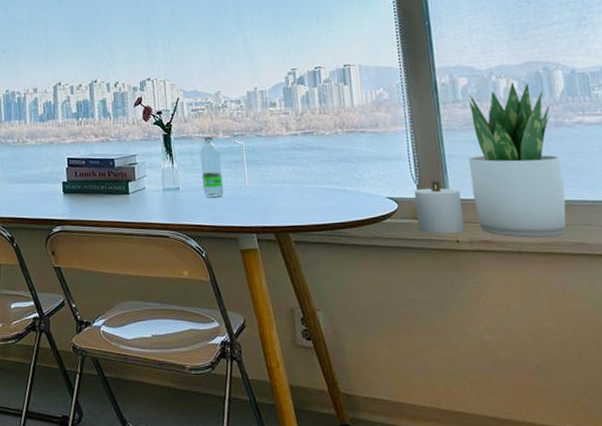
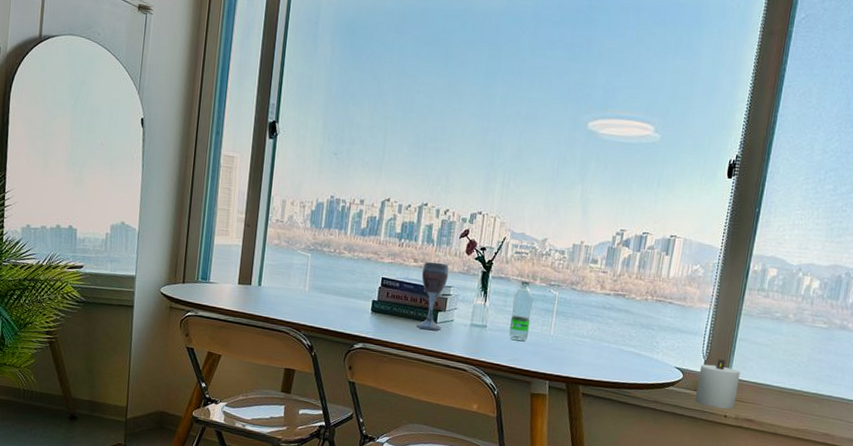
cup: none [104,134,135,203] -> present [416,262,449,331]
planter: present [469,82,567,238] -> none [748,281,841,426]

